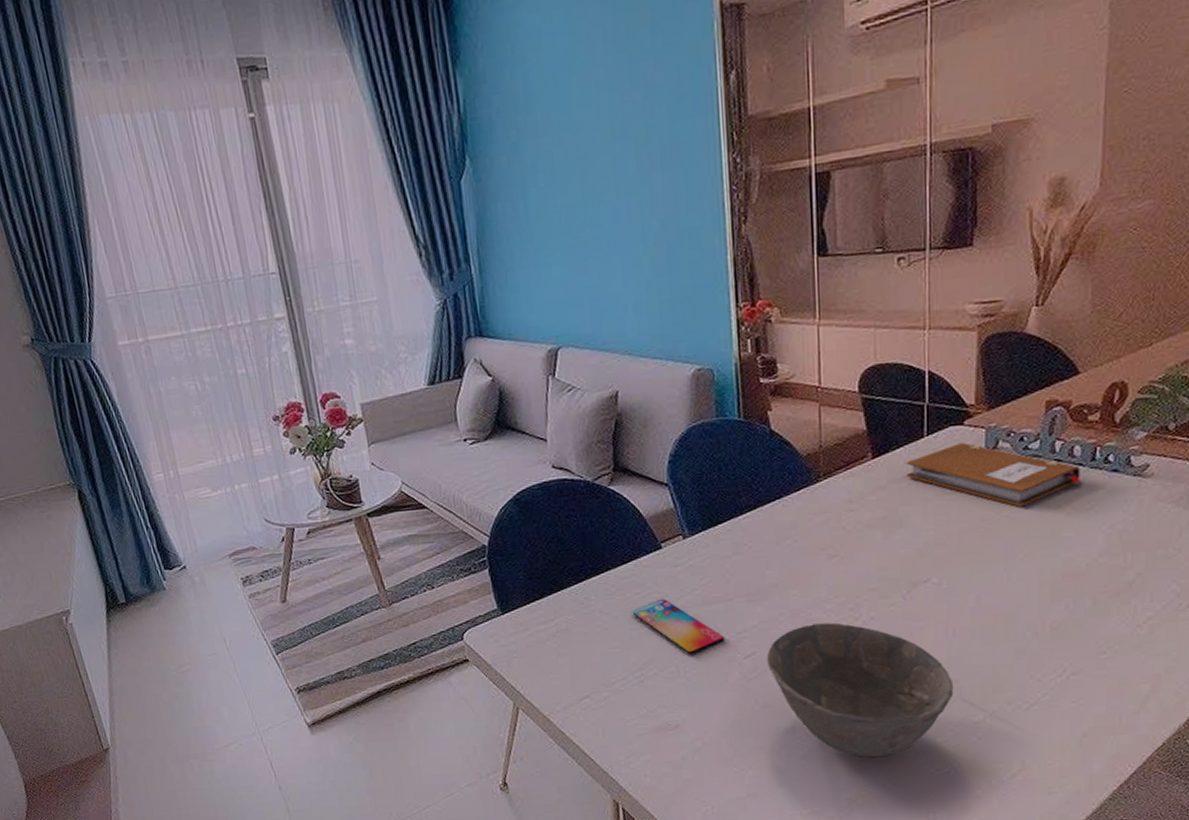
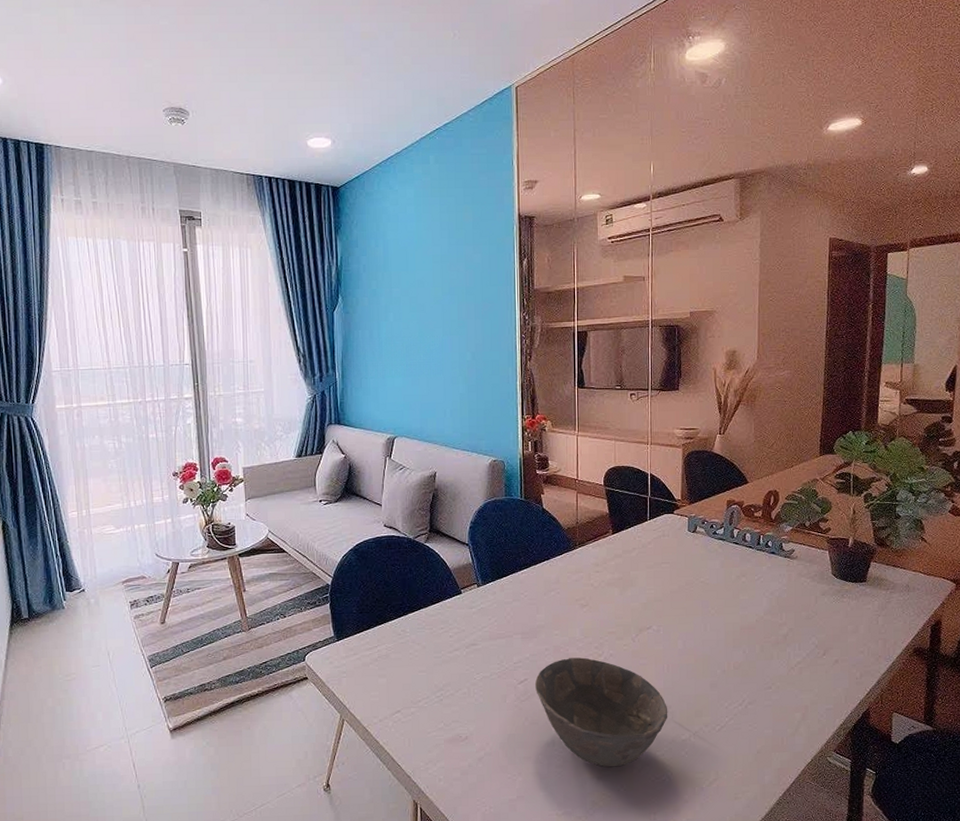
smartphone: present [632,598,725,655] -> none [437,633,505,679]
notebook: present [907,443,1082,507] -> none [636,527,752,576]

